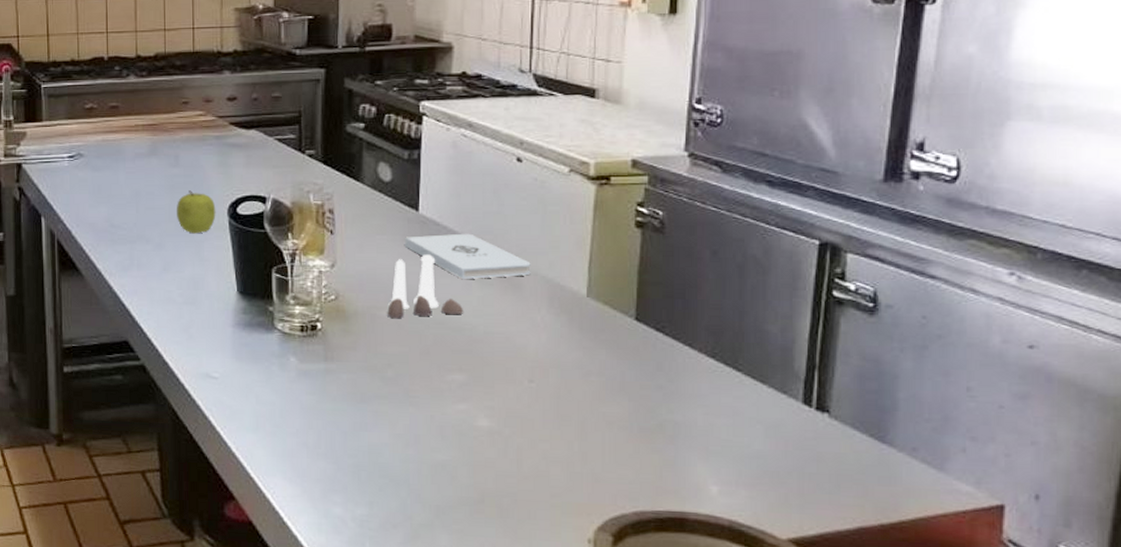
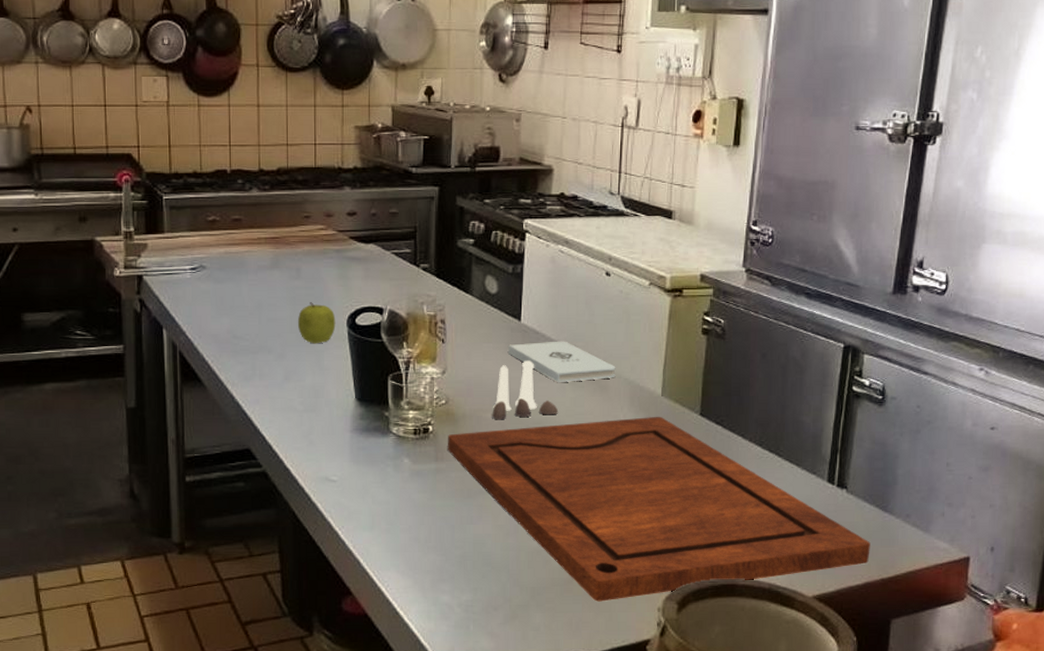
cutting board: none [338,319,864,527] -> present [448,416,871,602]

